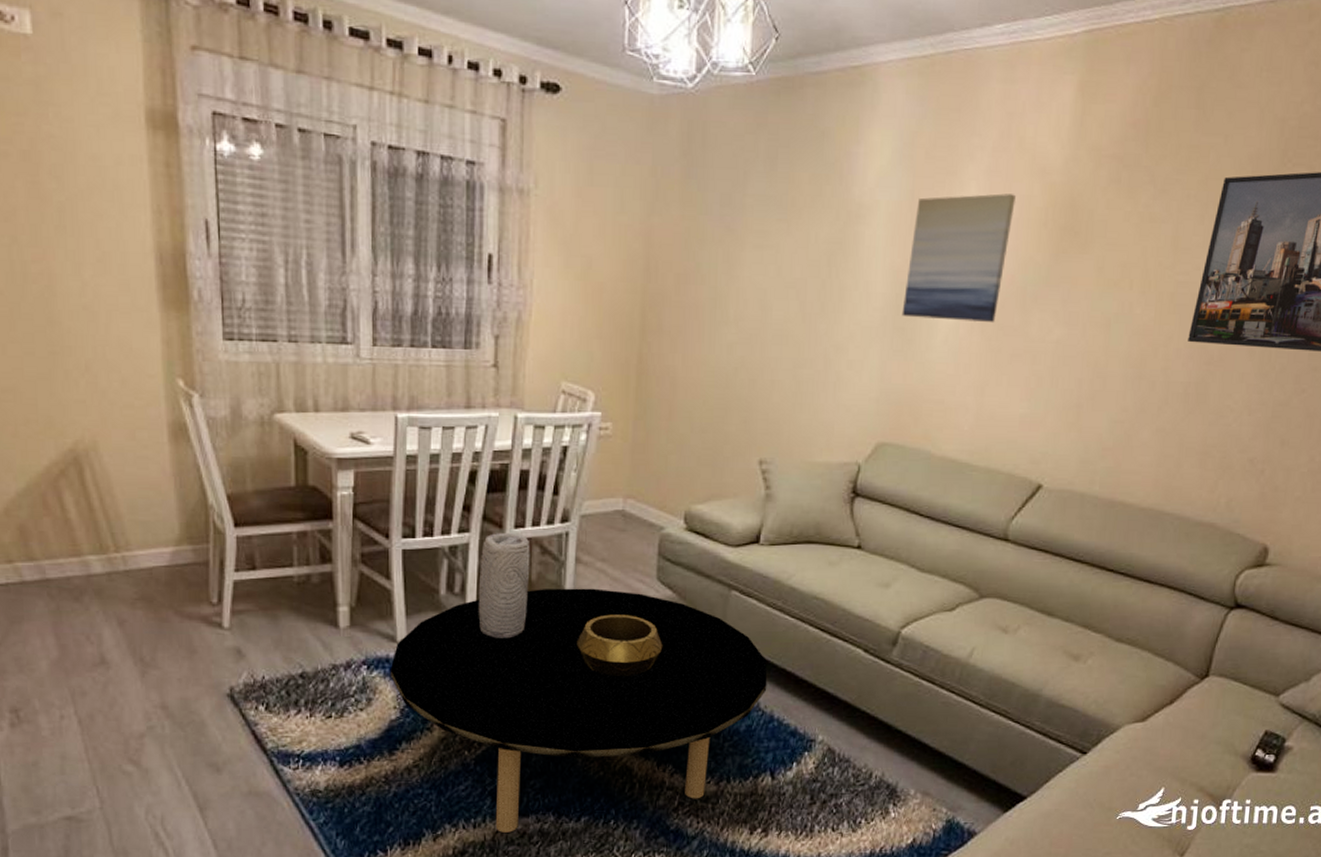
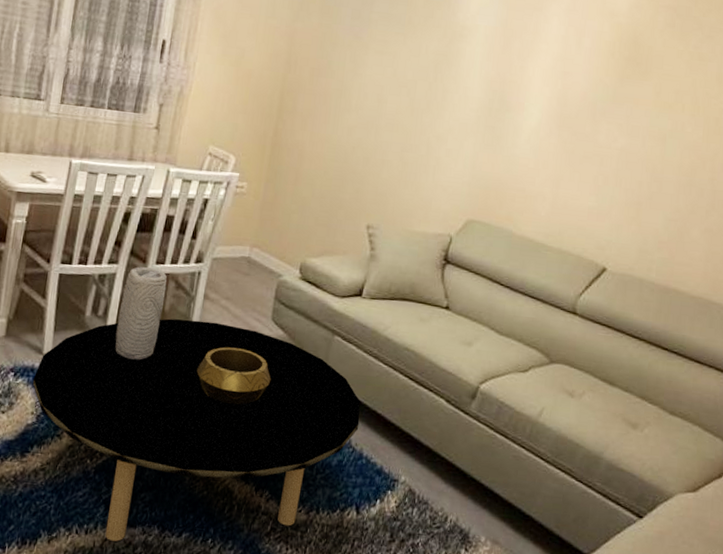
wall art: present [901,193,1016,322] -> none [493,26,589,129]

